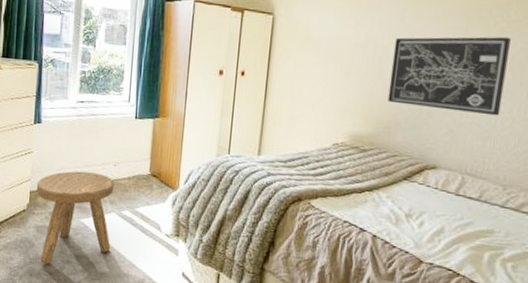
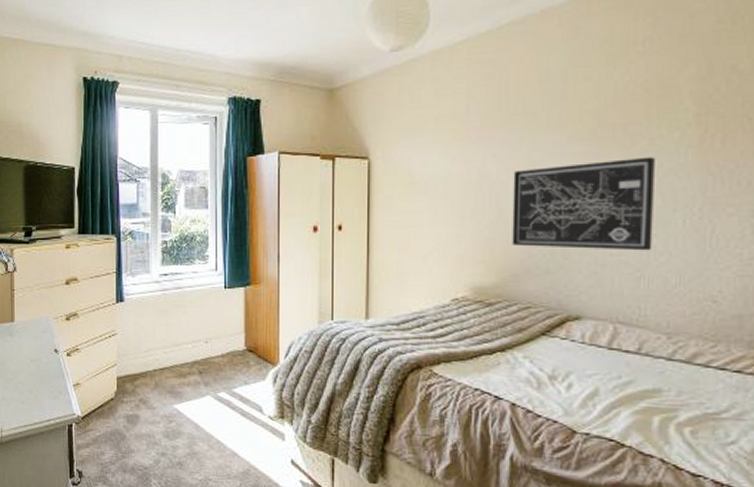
stool: present [36,171,115,264] -> none [123,351,209,457]

